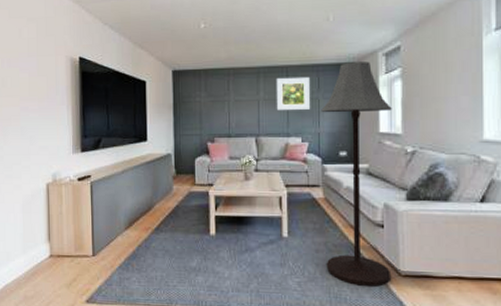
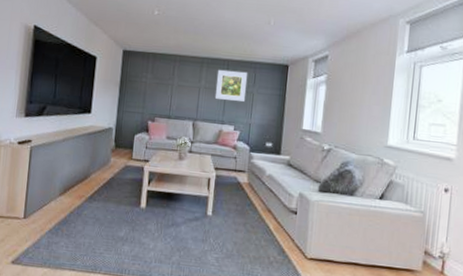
floor lamp: present [321,61,392,287] -> none [242,63,315,267]

